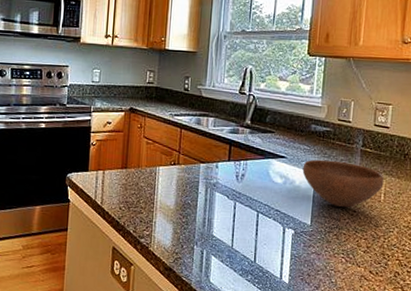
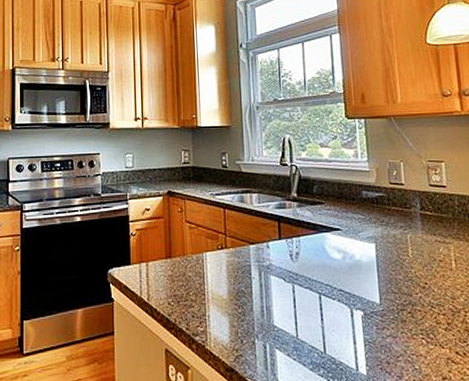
bowl: present [302,159,384,208] -> none [360,228,452,281]

